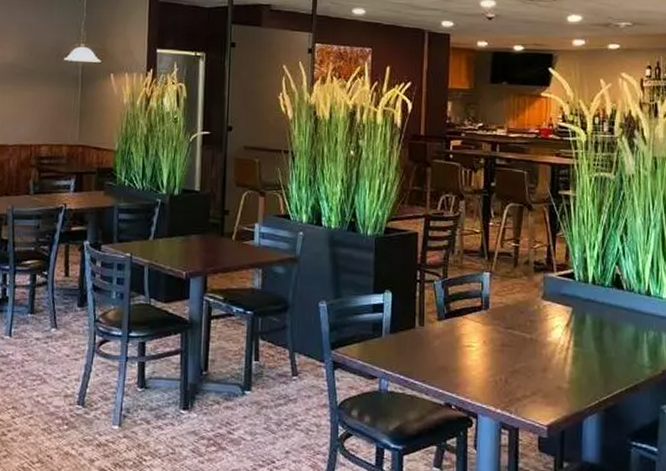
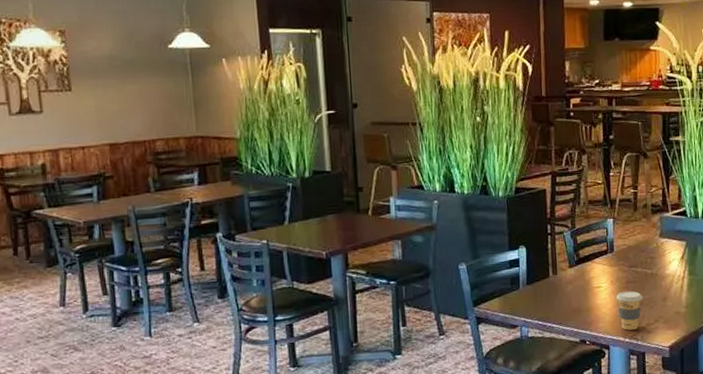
coffee cup: none [489,354,519,400] -> present [616,291,642,330]

